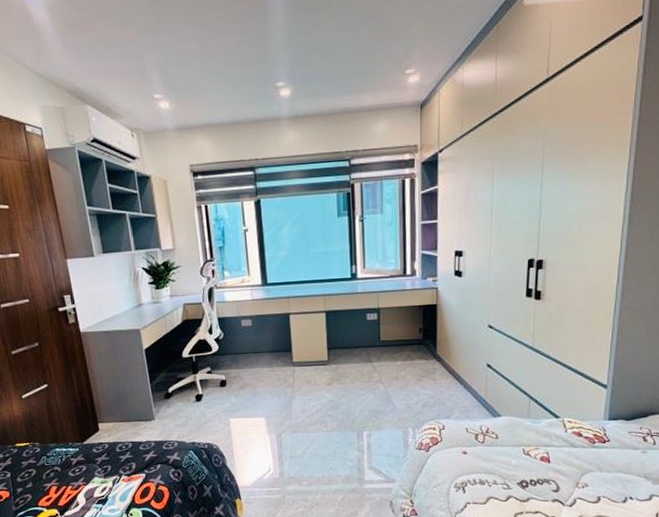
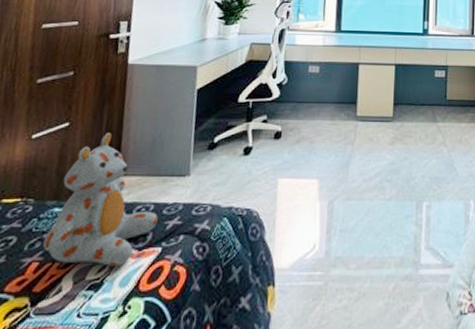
stuffed bear: none [55,390,137,488] -> present [42,133,158,267]

